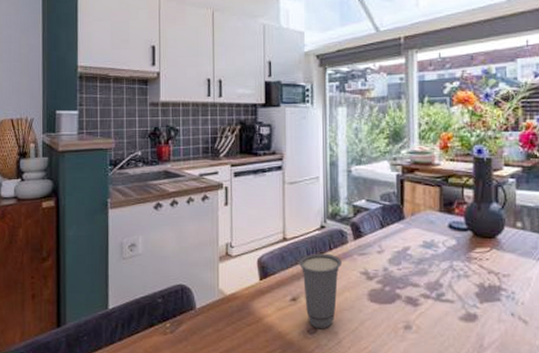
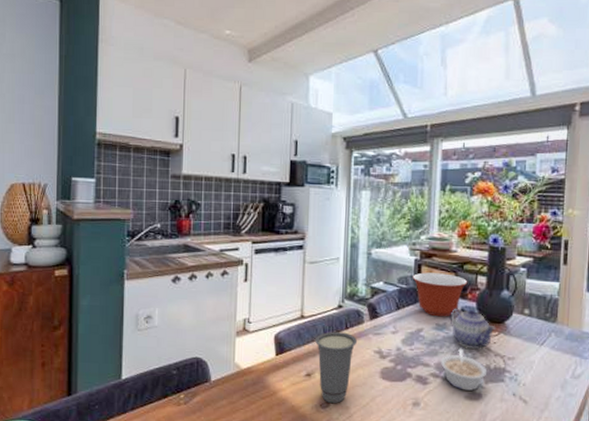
mixing bowl: none [395,188,454,234] -> present [412,272,468,317]
legume: none [430,266,482,311] -> present [440,348,488,391]
teapot: none [437,223,488,268] -> present [449,308,496,350]

